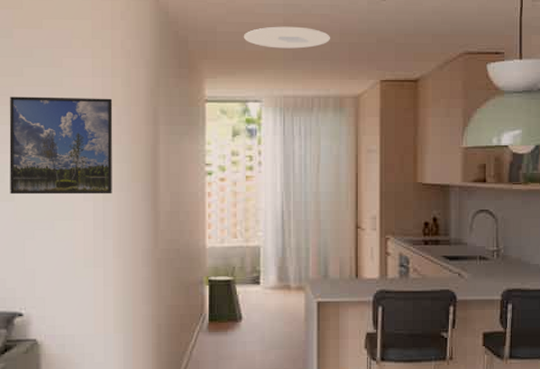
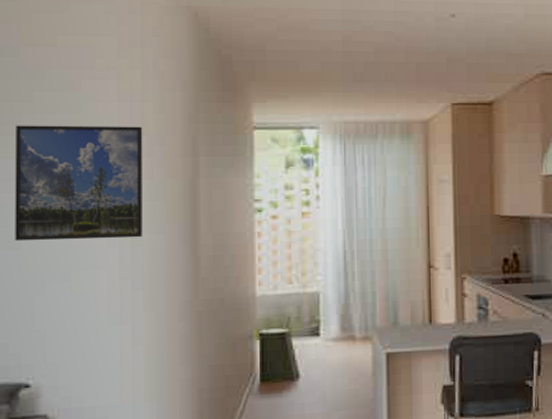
ceiling light: present [243,26,331,49] -> none [296,44,396,69]

